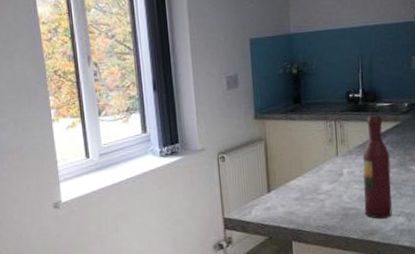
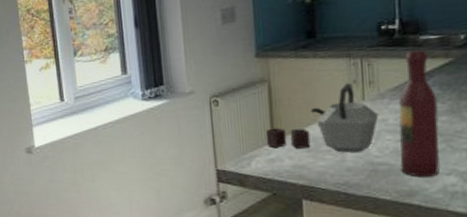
kettle: none [263,141,349,200] -> present [265,83,379,153]

